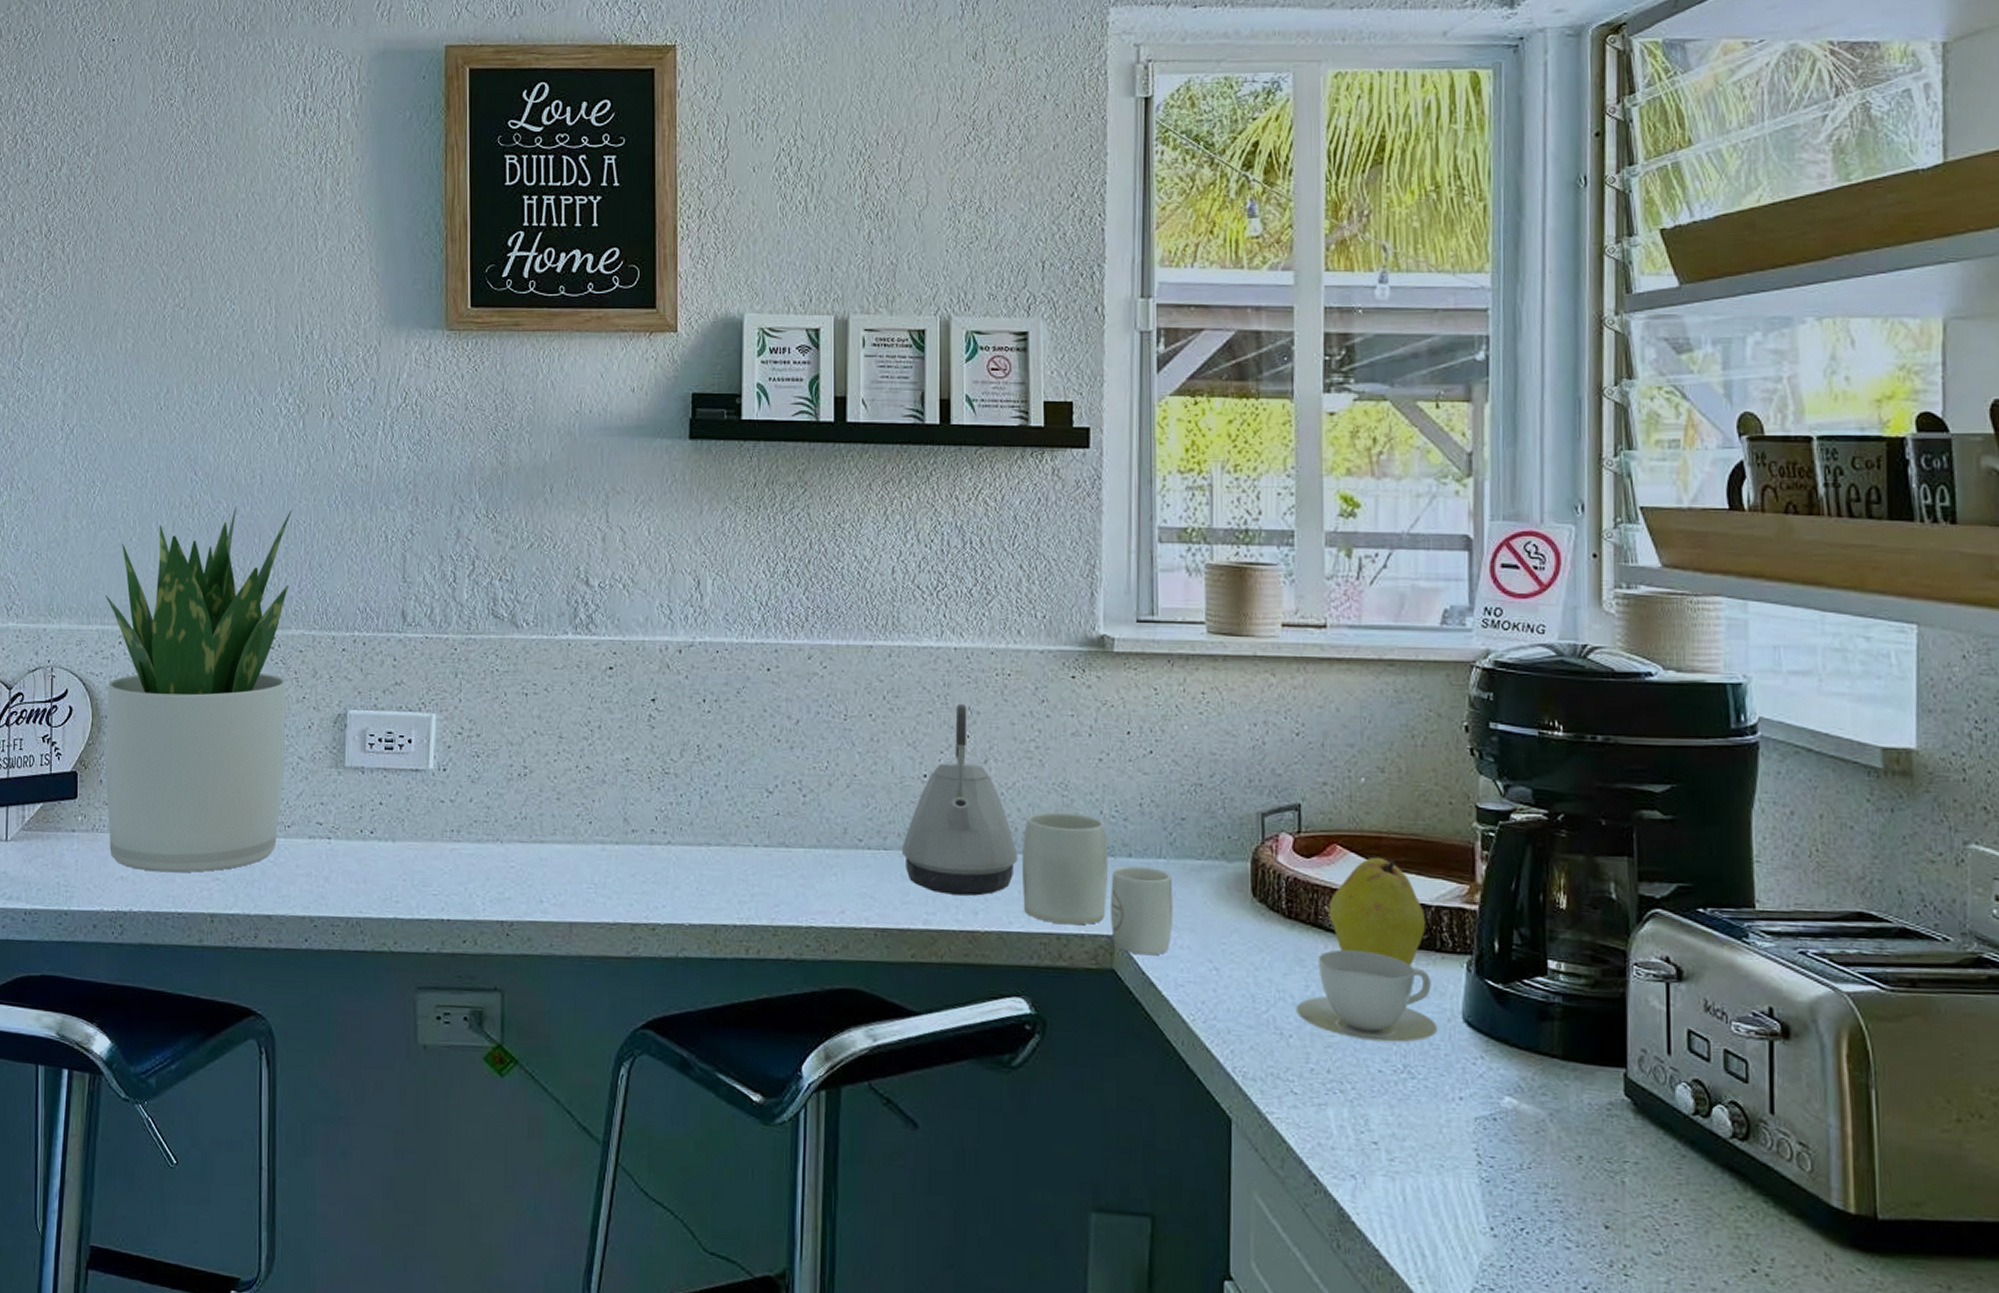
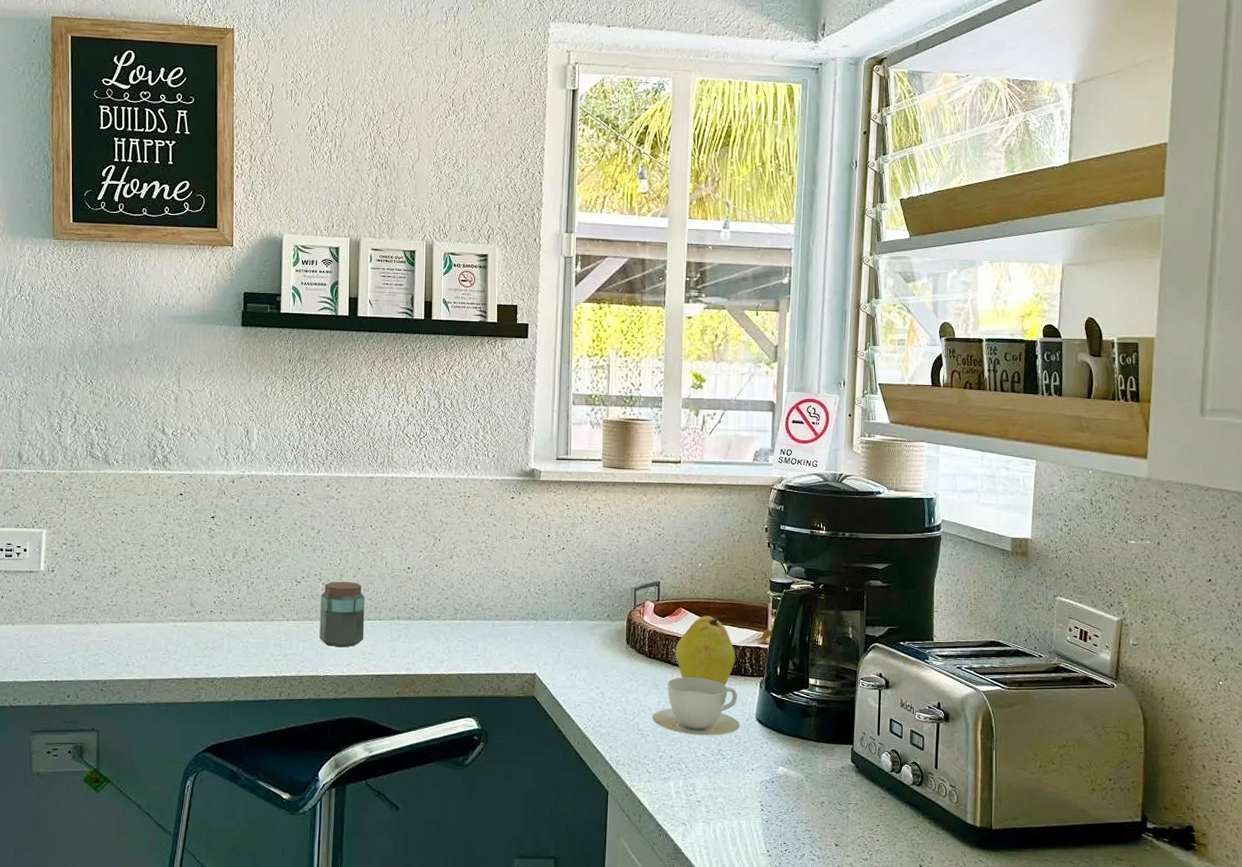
peanut butter: none [800,792,863,888] -> present [319,581,365,648]
kettle: present [902,704,1018,896] -> none [392,518,472,650]
mug: present [1022,812,1109,925] -> none [474,591,533,668]
mug: present [1109,865,1173,956] -> none [533,626,575,686]

